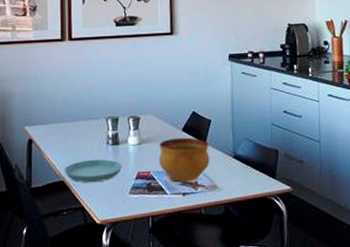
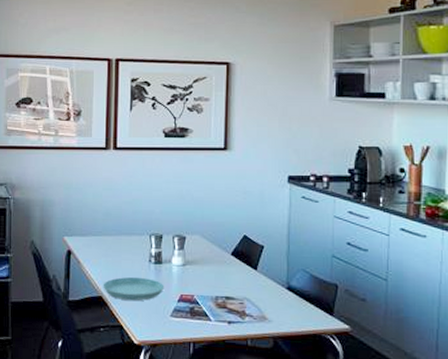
bowl: present [158,137,210,183] -> none [204,262,260,310]

